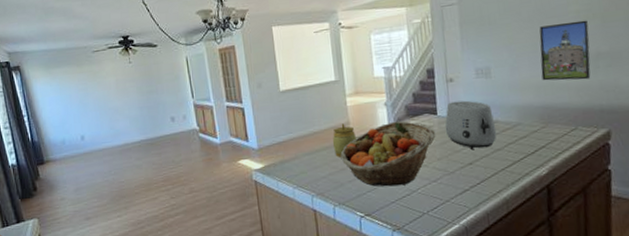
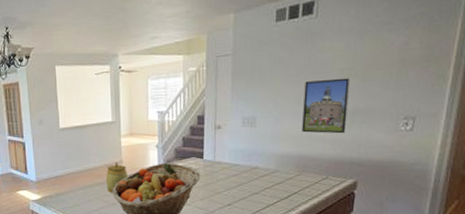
toaster: present [445,100,497,149] -> none [209,147,256,192]

